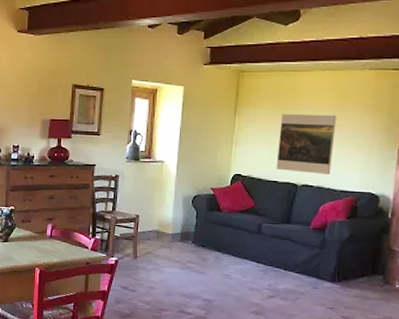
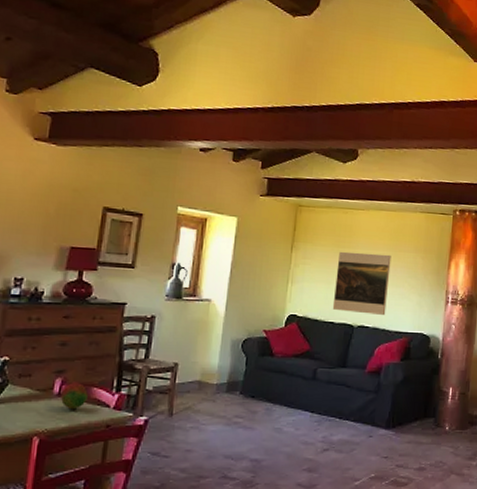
fruit: none [52,228,71,249] -> present [60,383,88,410]

